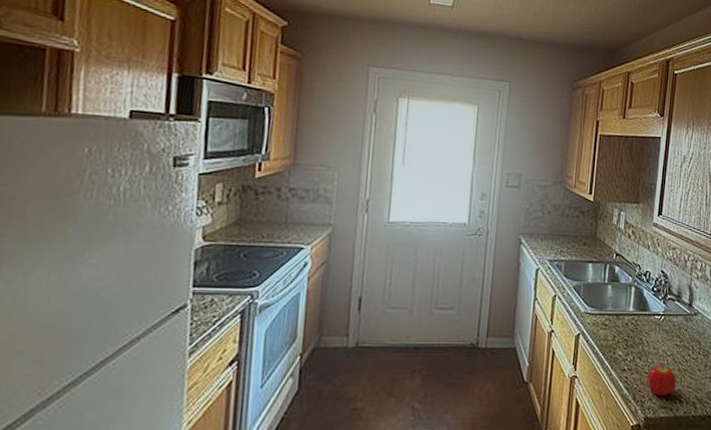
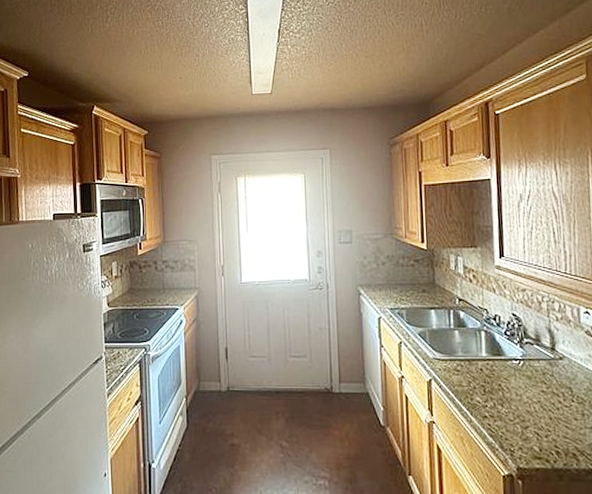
fruit: present [646,365,676,396] -> none [512,413,549,445]

